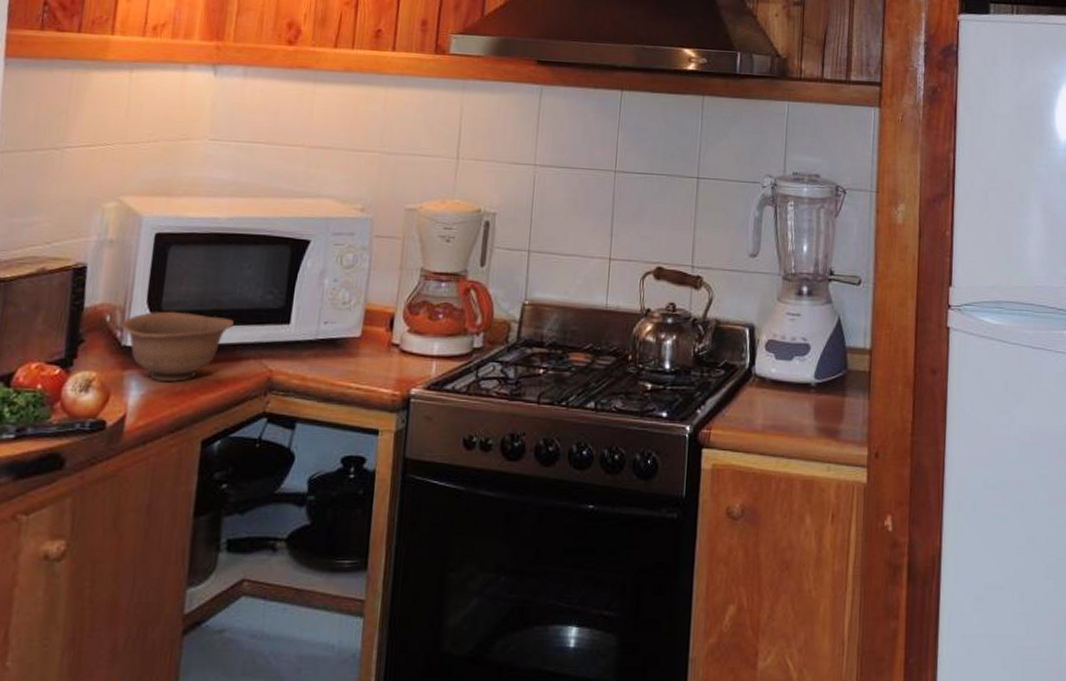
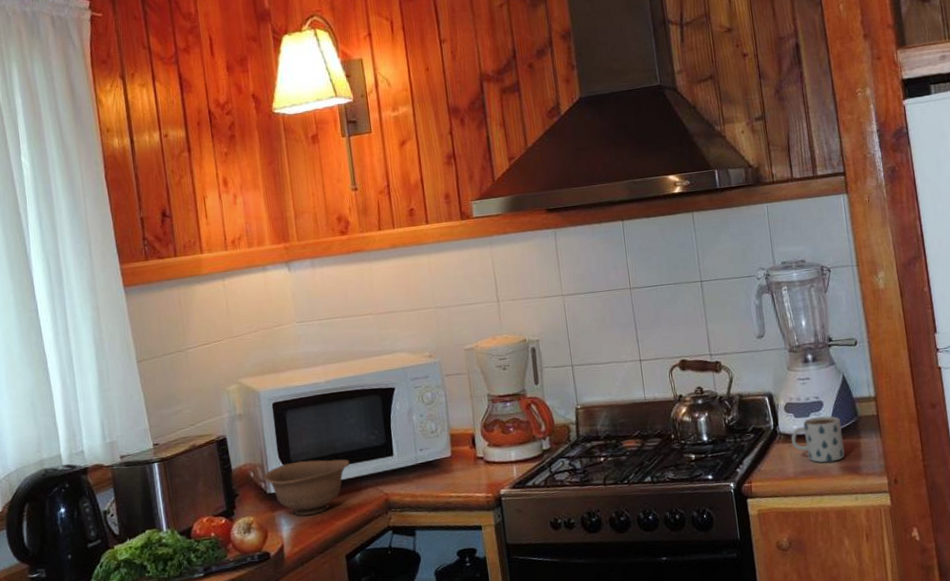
mug: none [766,362,827,420] -> present [791,416,845,463]

